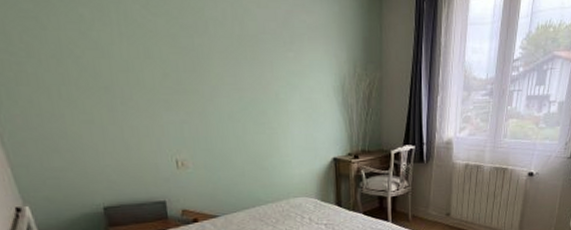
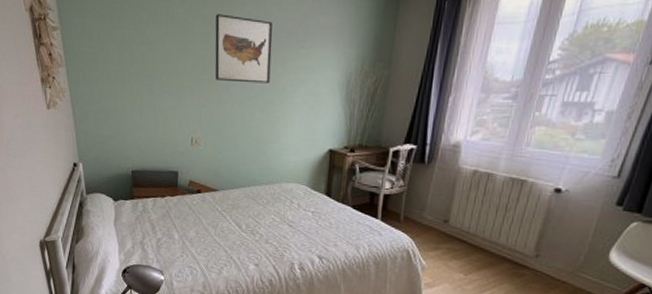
wall art: none [181,11,260,92] -> present [215,14,273,84]

